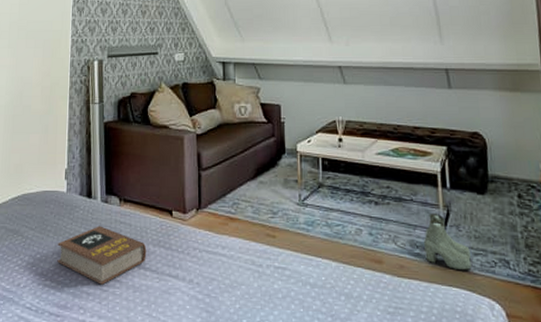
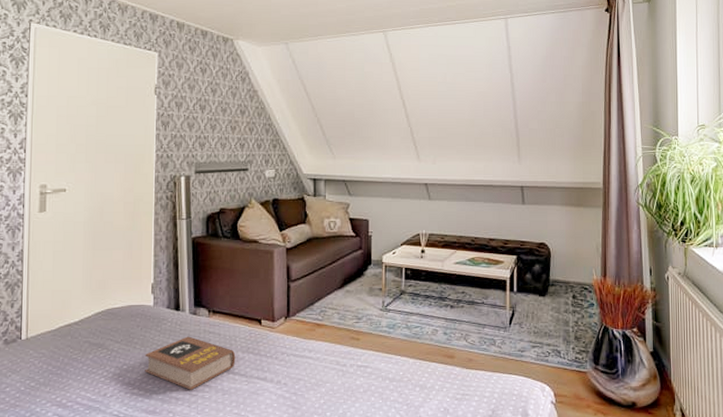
boots: present [423,214,472,270] -> none [490,314,530,360]

